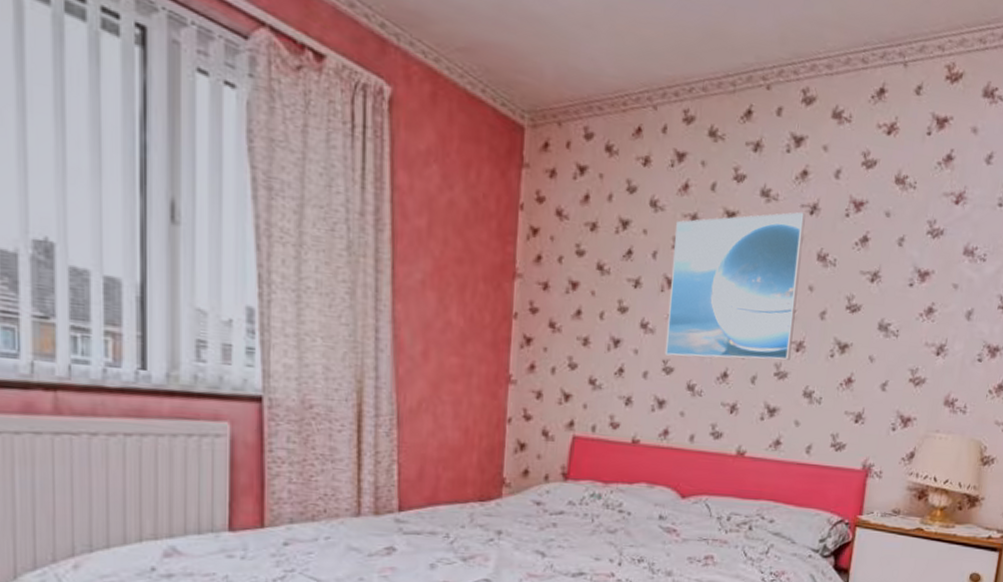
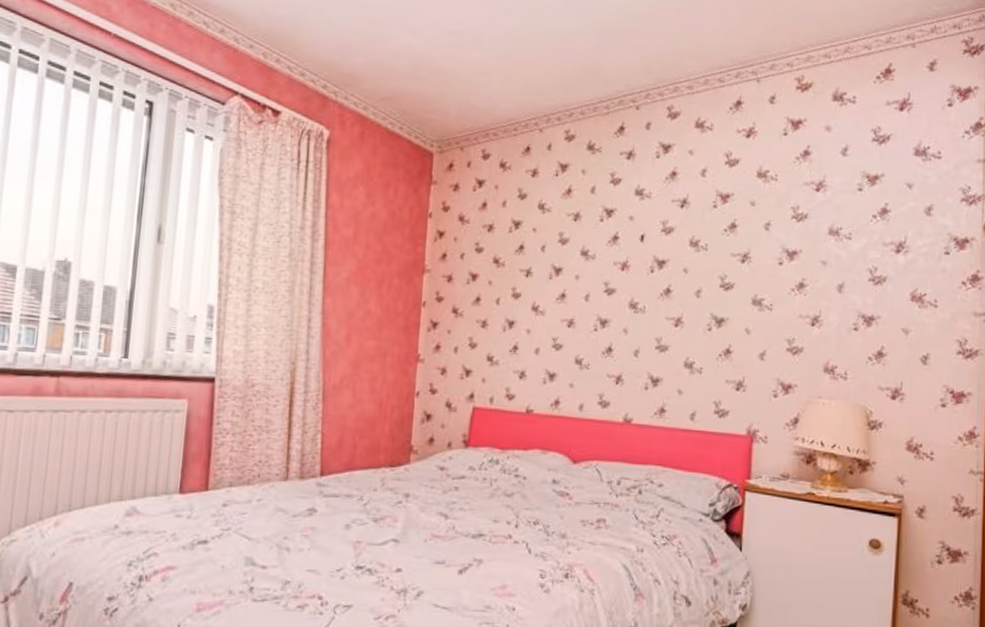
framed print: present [664,211,806,361] -> none [554,206,677,335]

